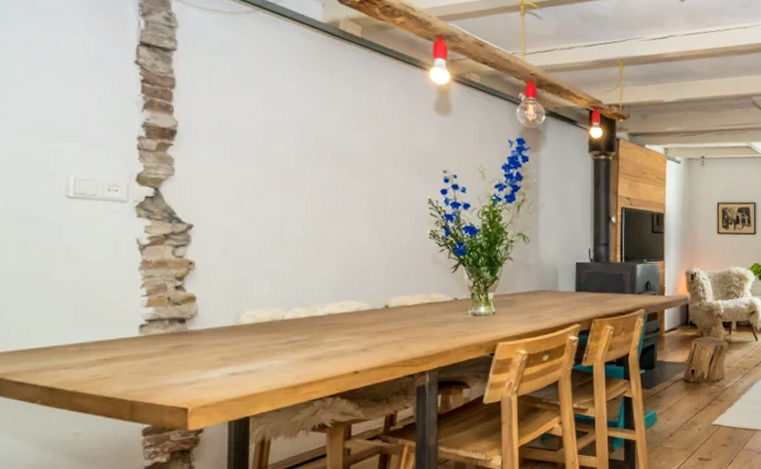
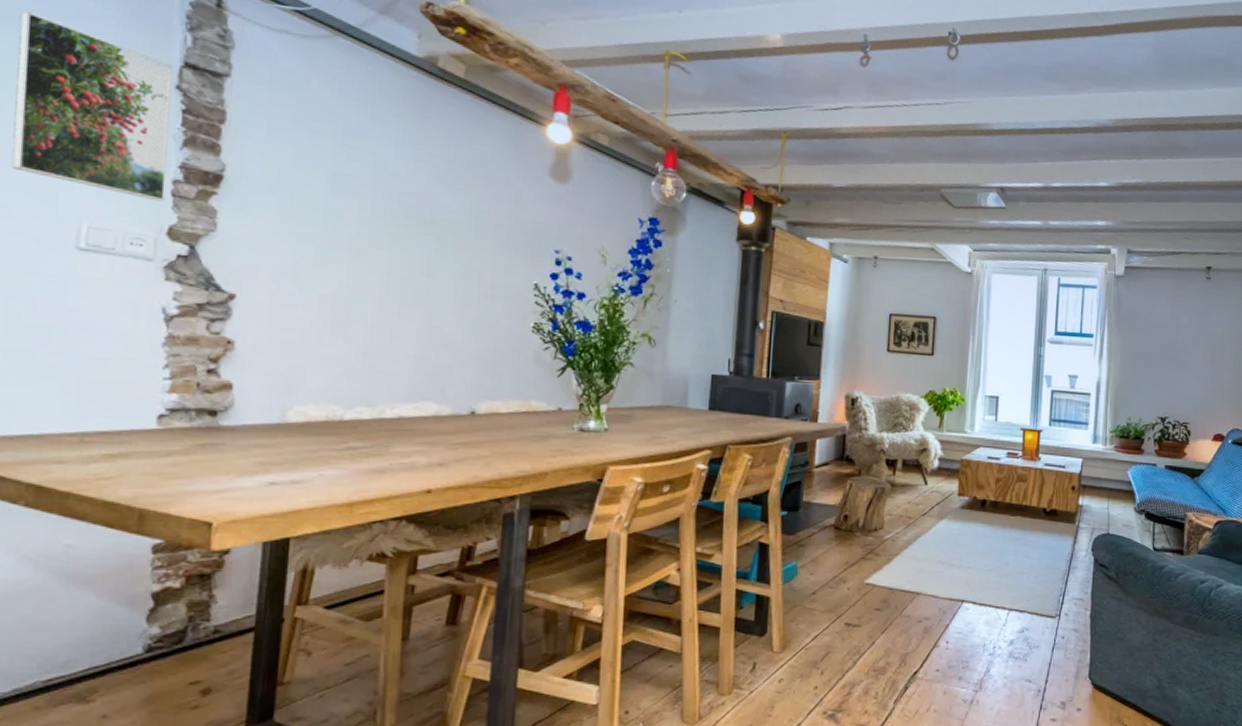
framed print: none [11,11,133,155] -> present [11,11,173,202]

